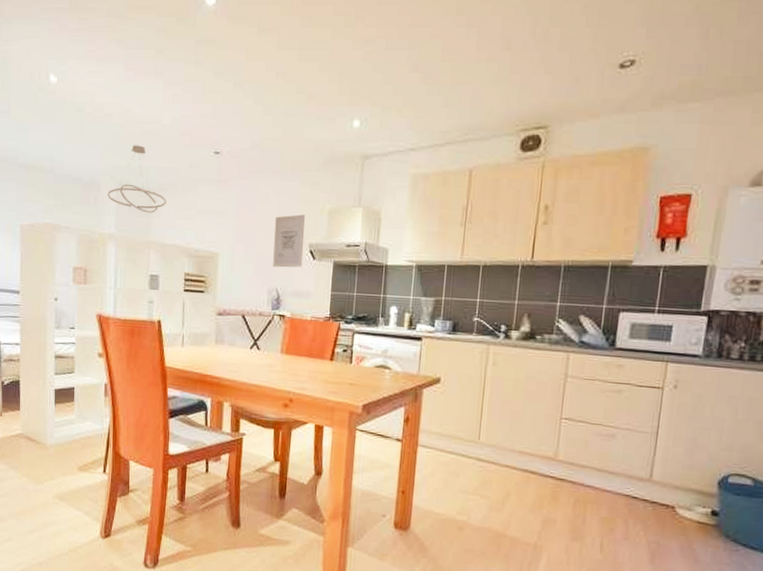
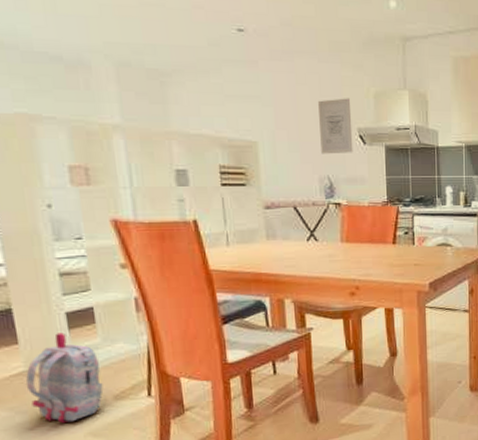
backpack: none [20,405,72,484] -> present [25,332,104,424]
ceiling light fixture: present [107,145,166,213] -> none [103,18,184,99]

